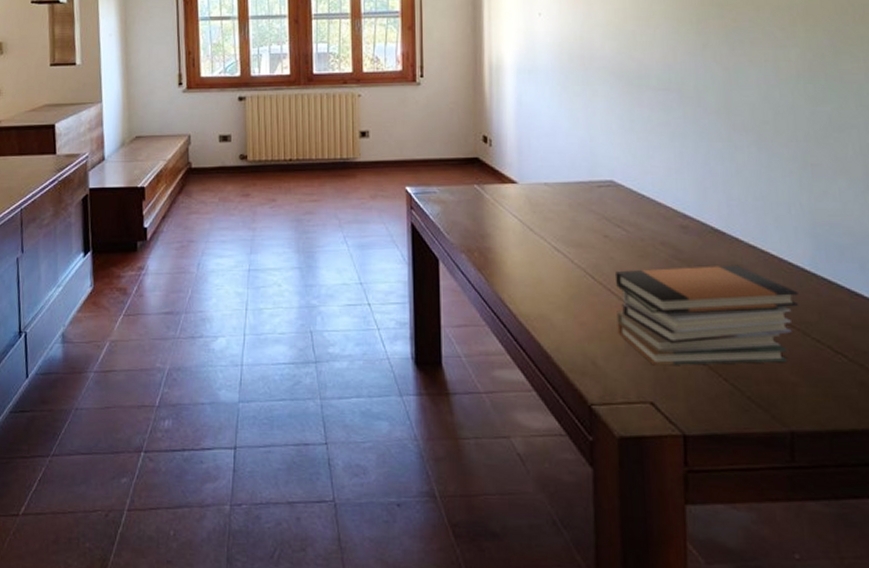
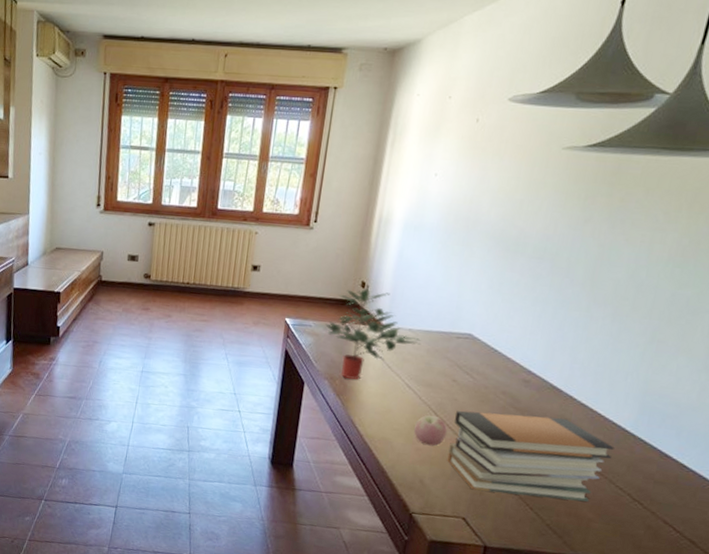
potted plant: none [450,142,561,249] -> present [324,288,421,380]
apple: none [573,280,610,318] -> present [414,414,447,446]

